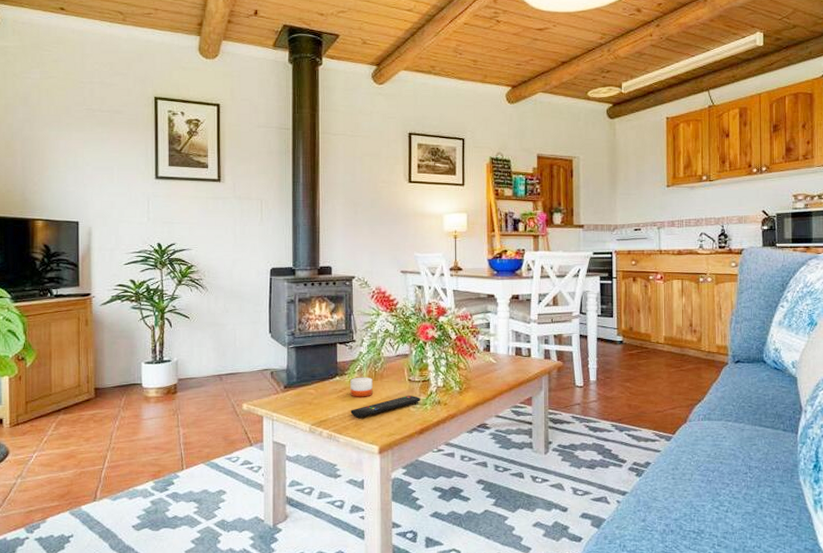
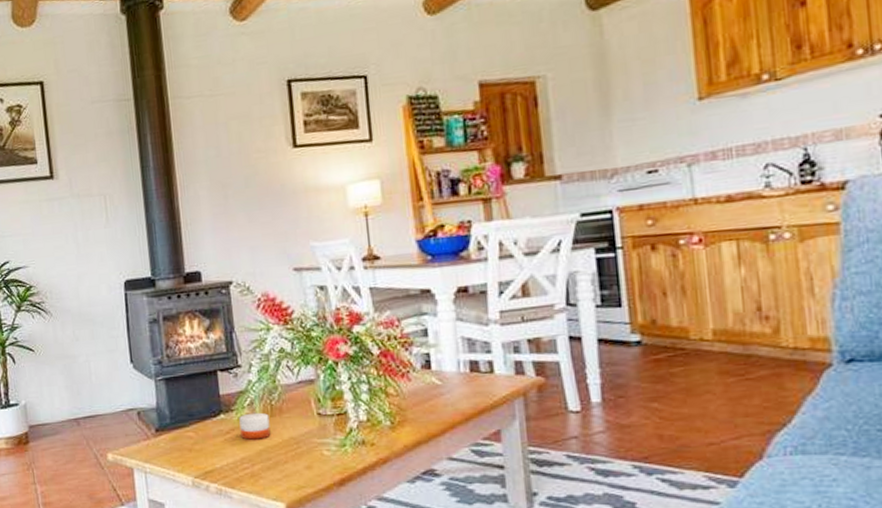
remote control: present [350,396,420,418] -> none [243,434,337,467]

